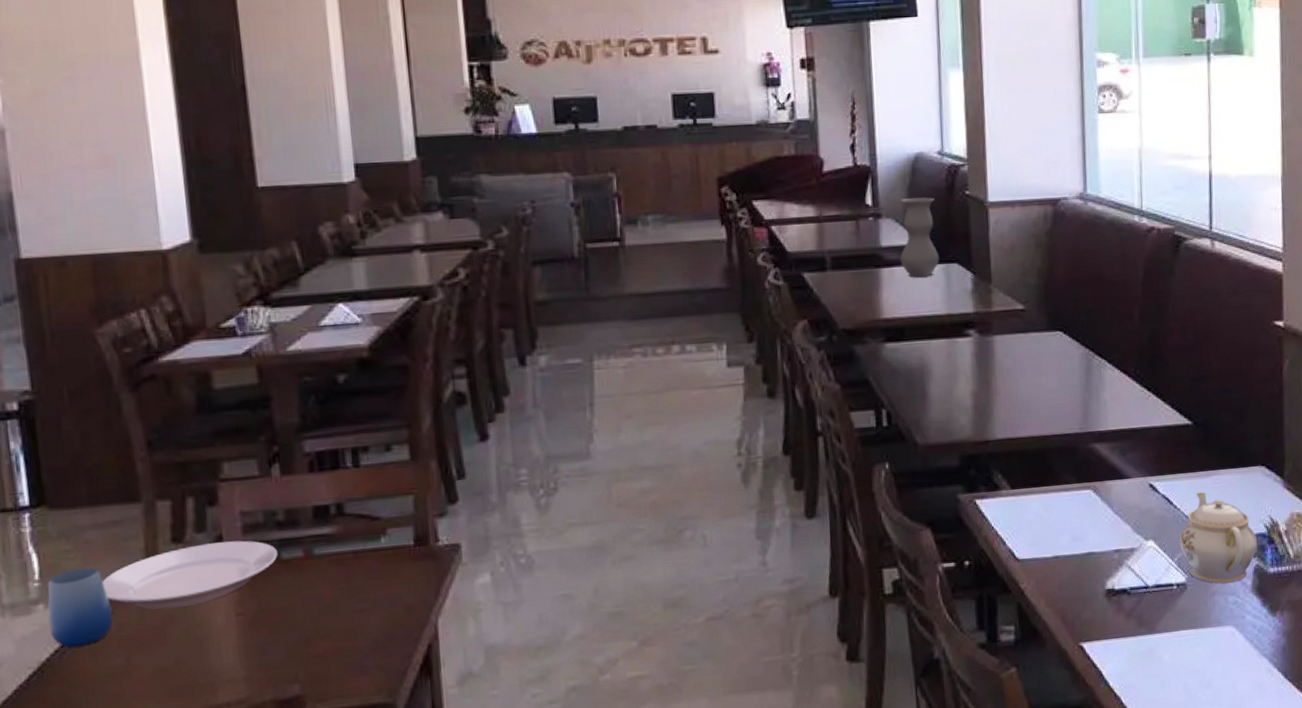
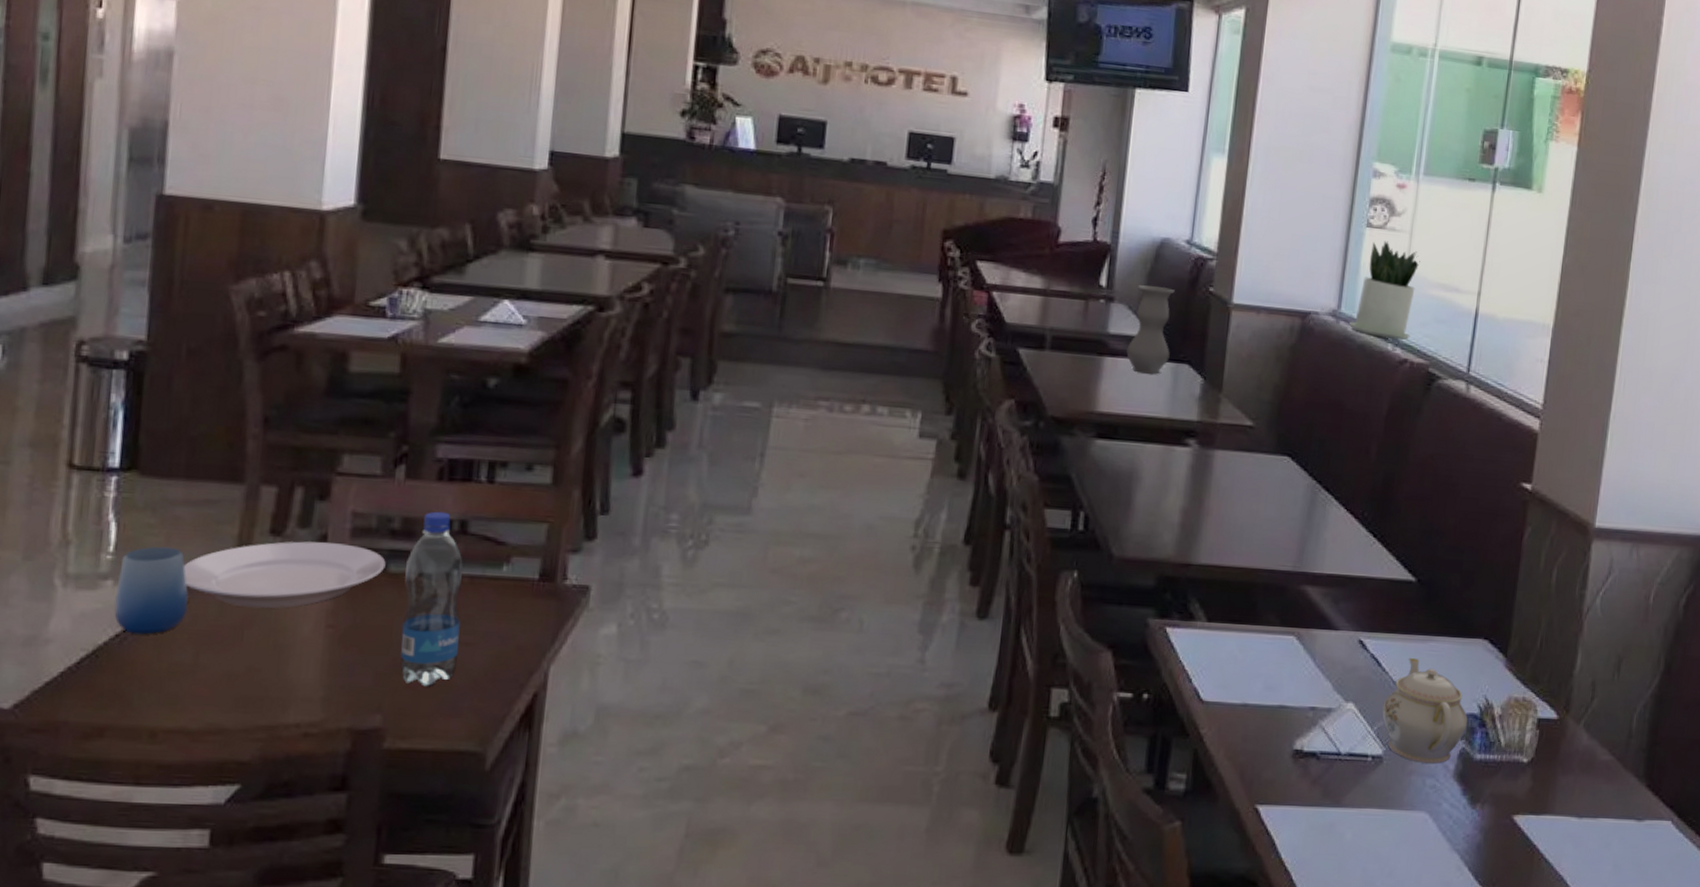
bottle: none [295,499,357,654] -> present [400,511,463,687]
planter: none [1097,123,1154,212] -> present [1349,241,1420,341]

